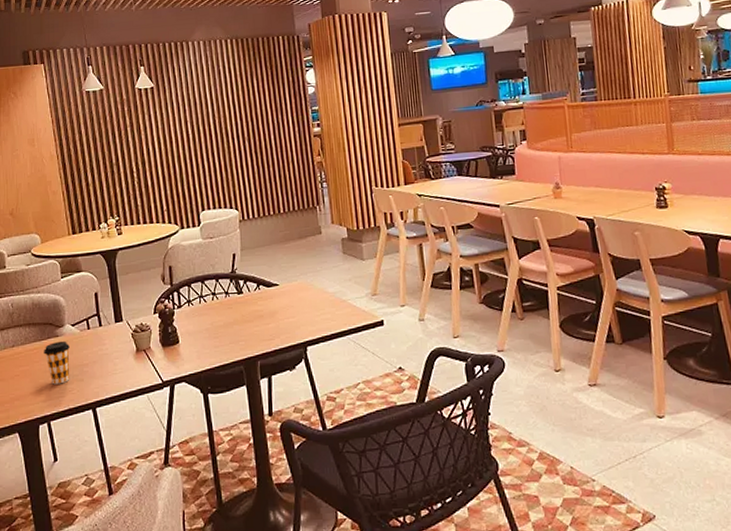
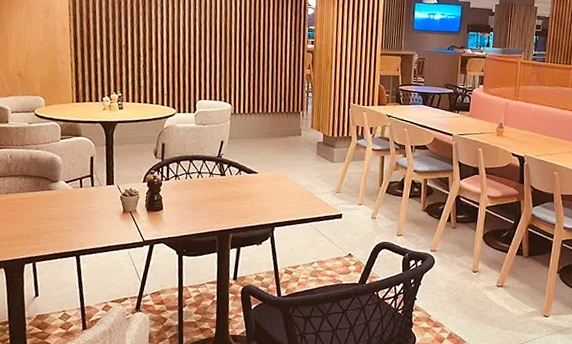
coffee cup: present [44,341,70,385] -> none [36,194,62,232]

